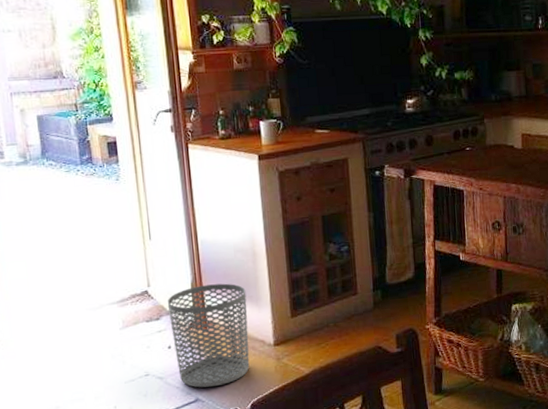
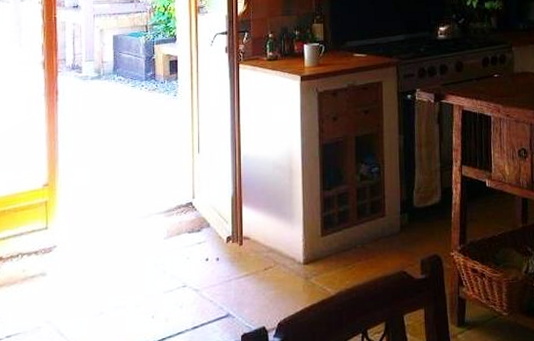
waste bin: present [167,283,250,388] -> none [208,199,281,303]

